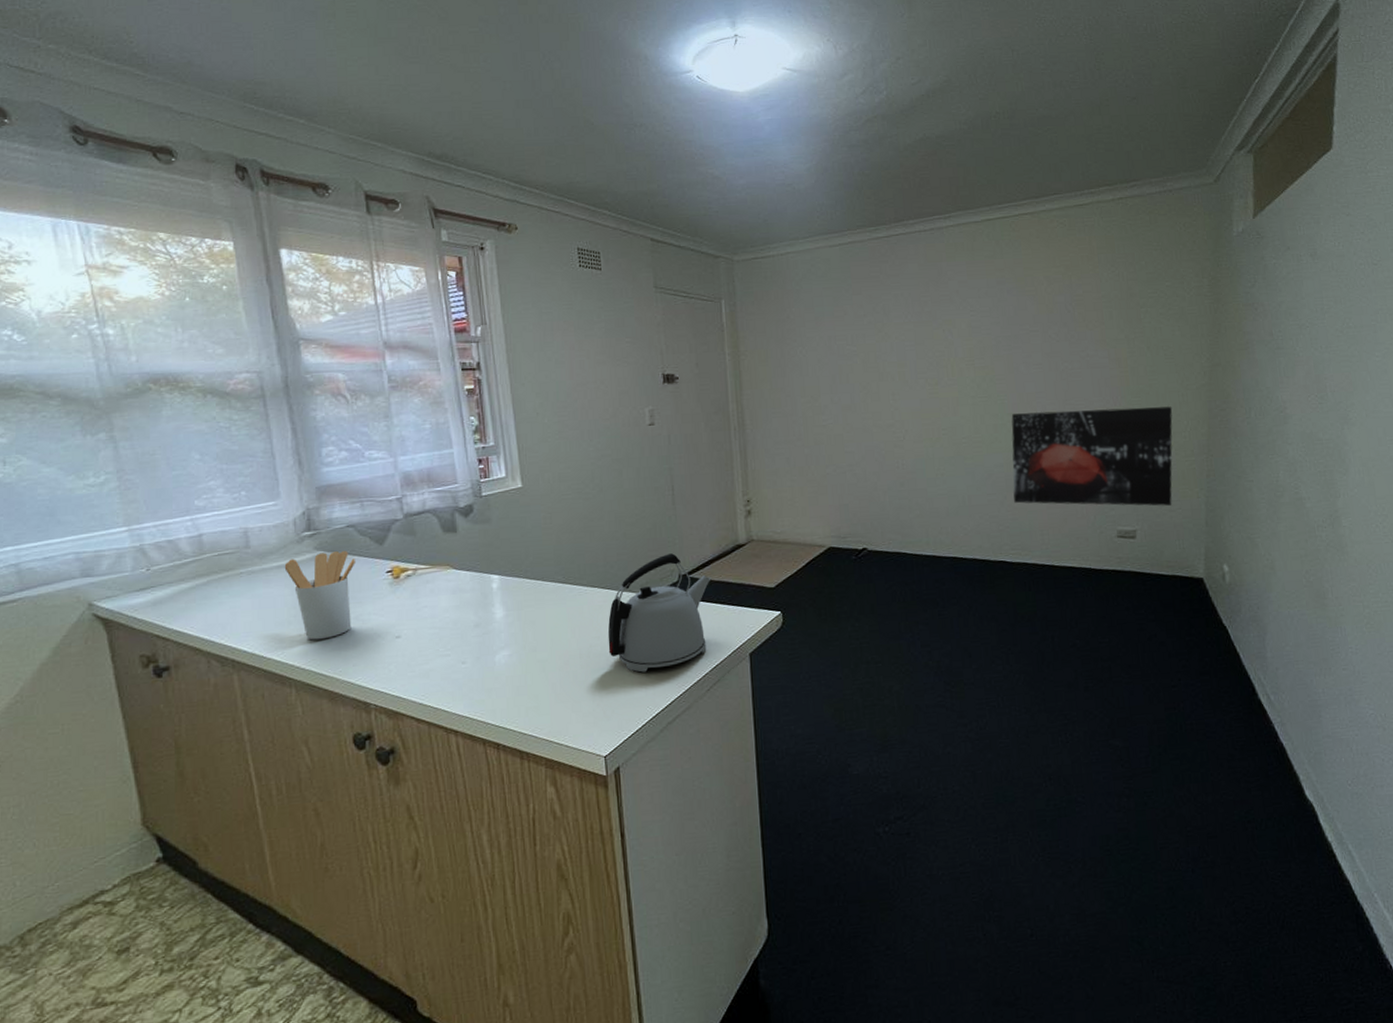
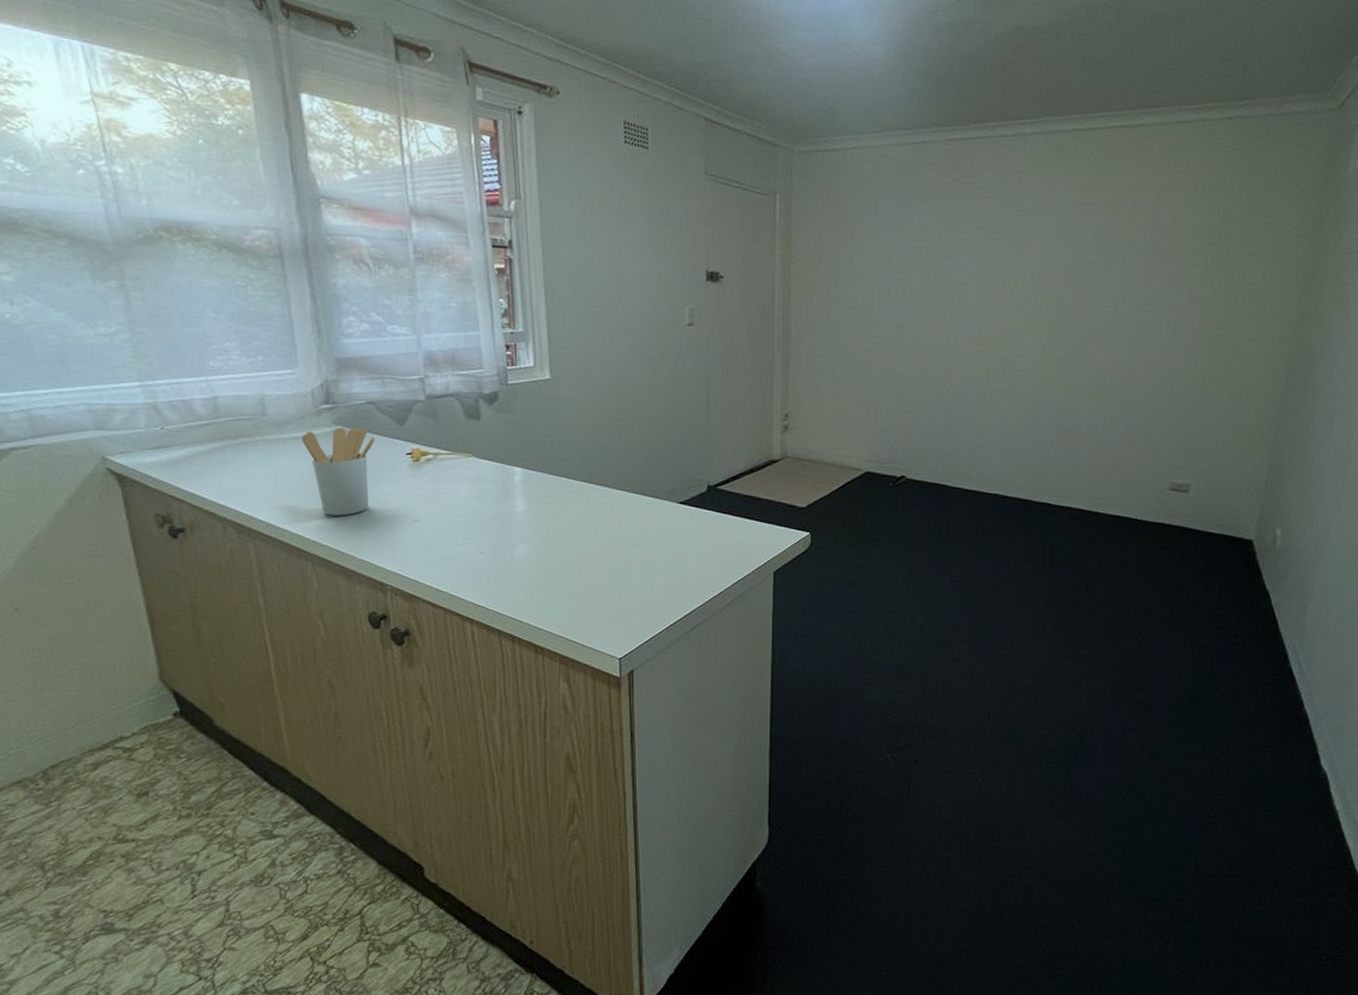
kettle: present [607,553,712,673] -> none [630,462,741,580]
wall art: present [1011,405,1173,506] -> none [1065,348,1250,462]

